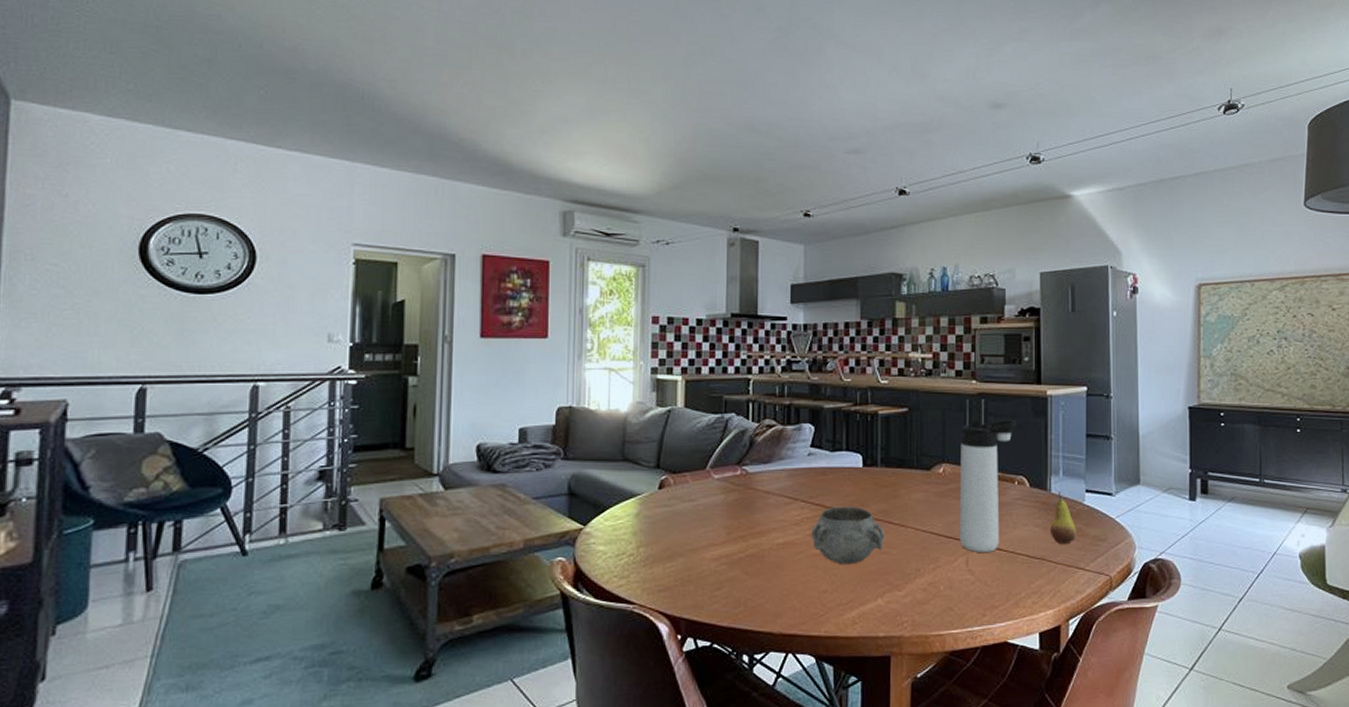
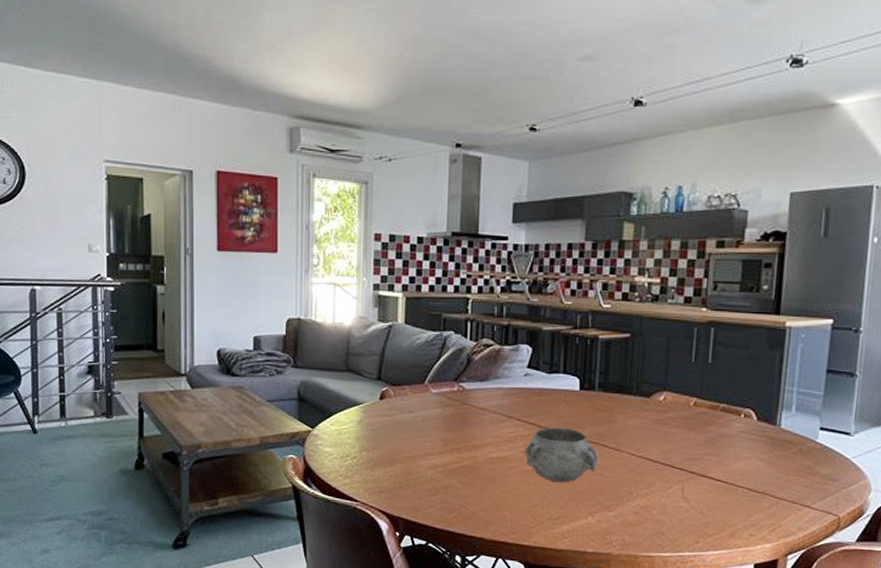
thermos bottle: present [959,420,1016,553] -> none [676,349,748,483]
fruit: present [1049,491,1076,545] -> none [775,426,805,481]

